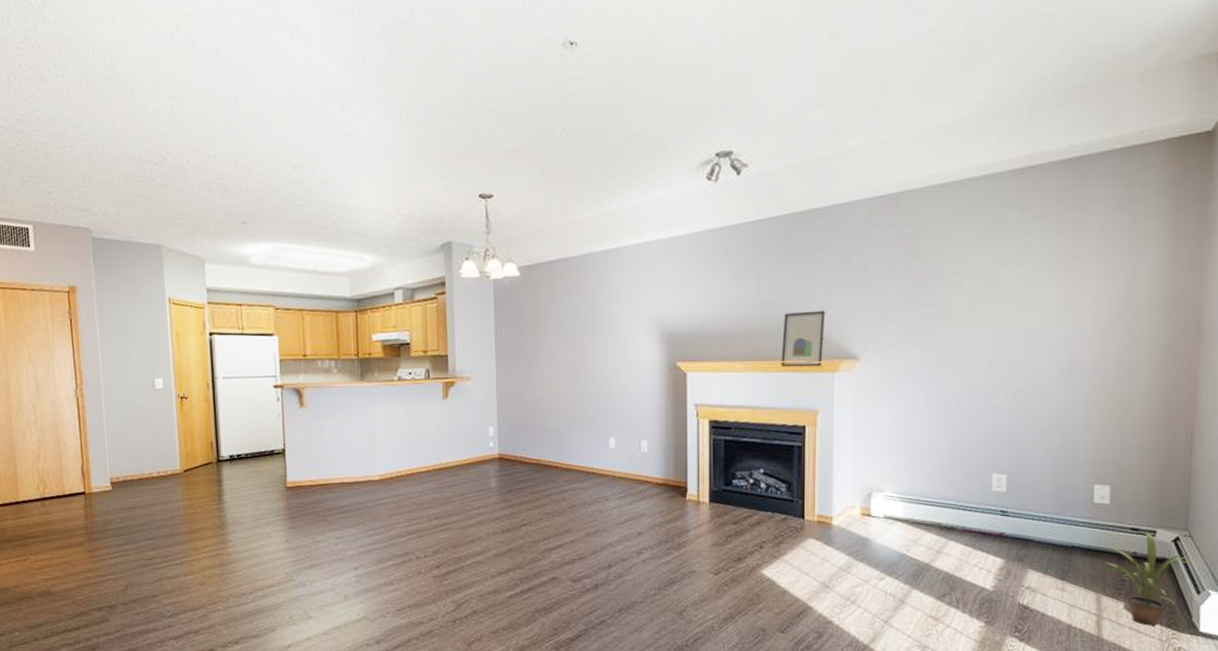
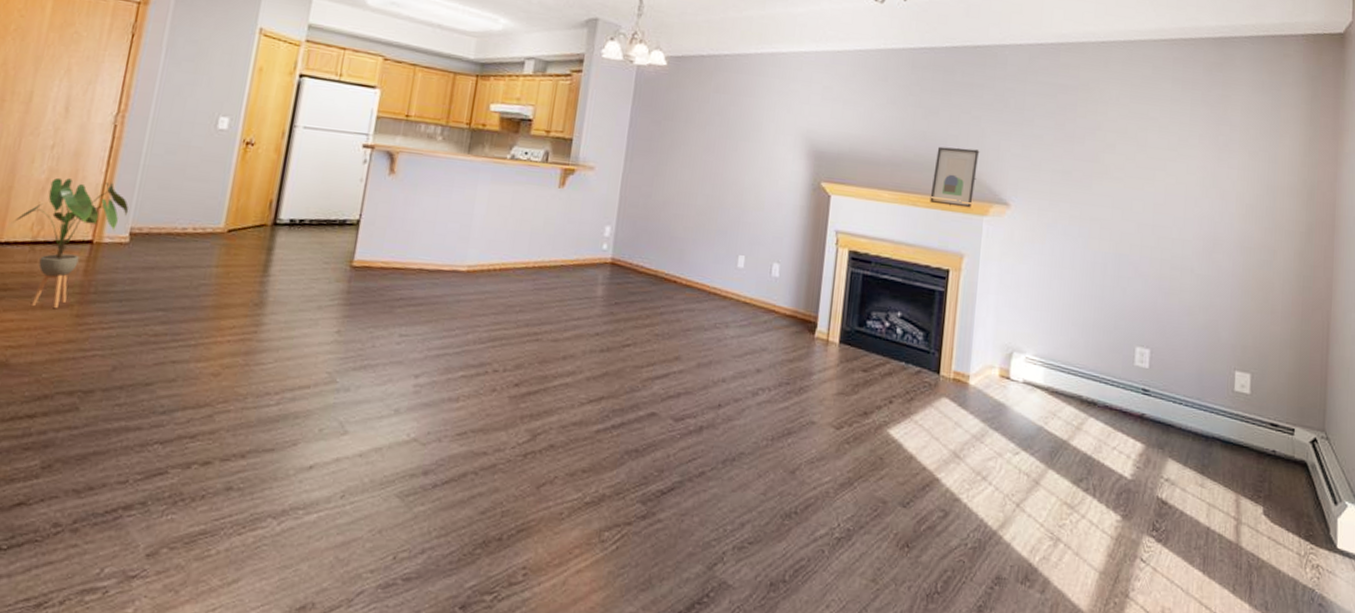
house plant: none [23,444,106,548] -> present [13,177,129,308]
potted plant: present [1105,532,1207,626] -> none [1245,429,1344,537]

